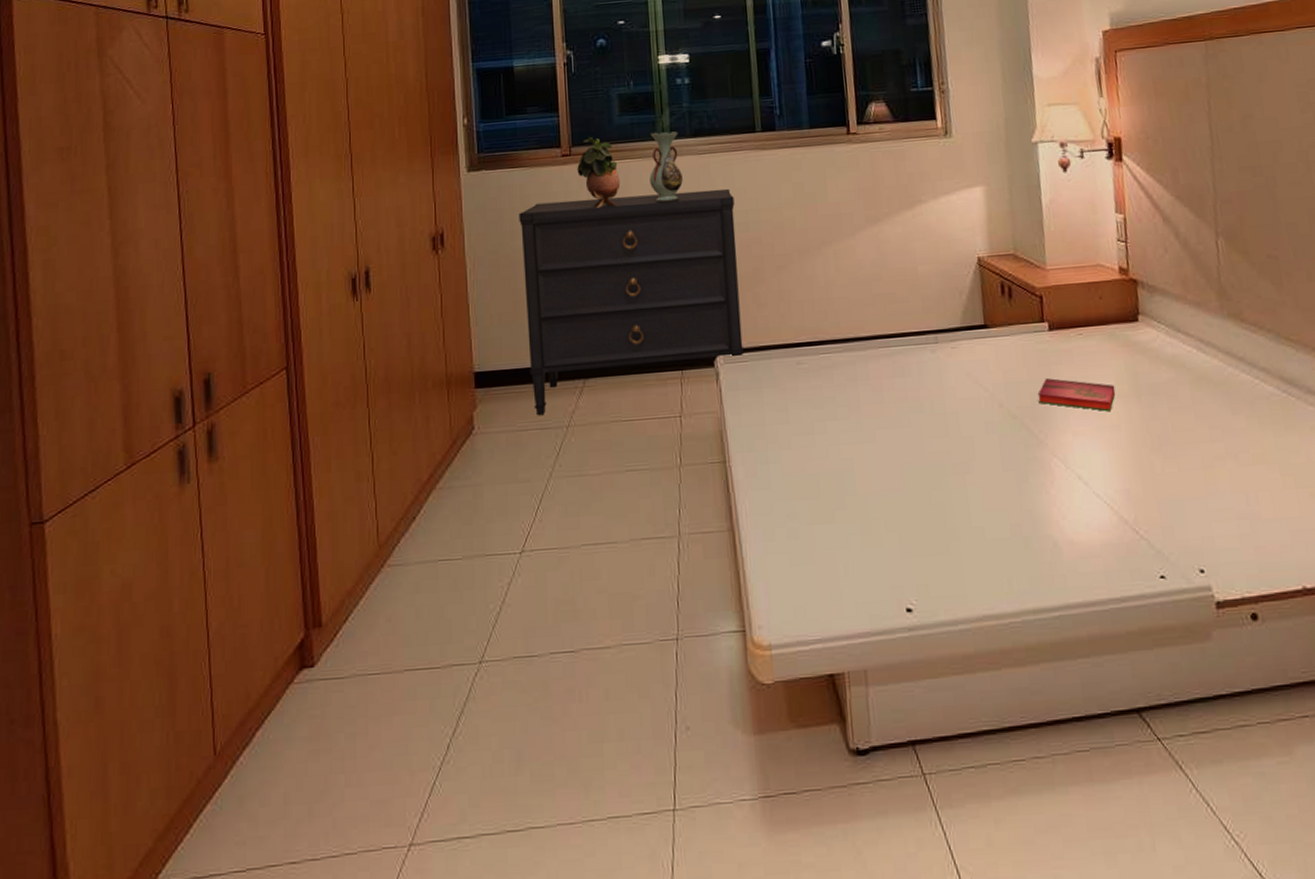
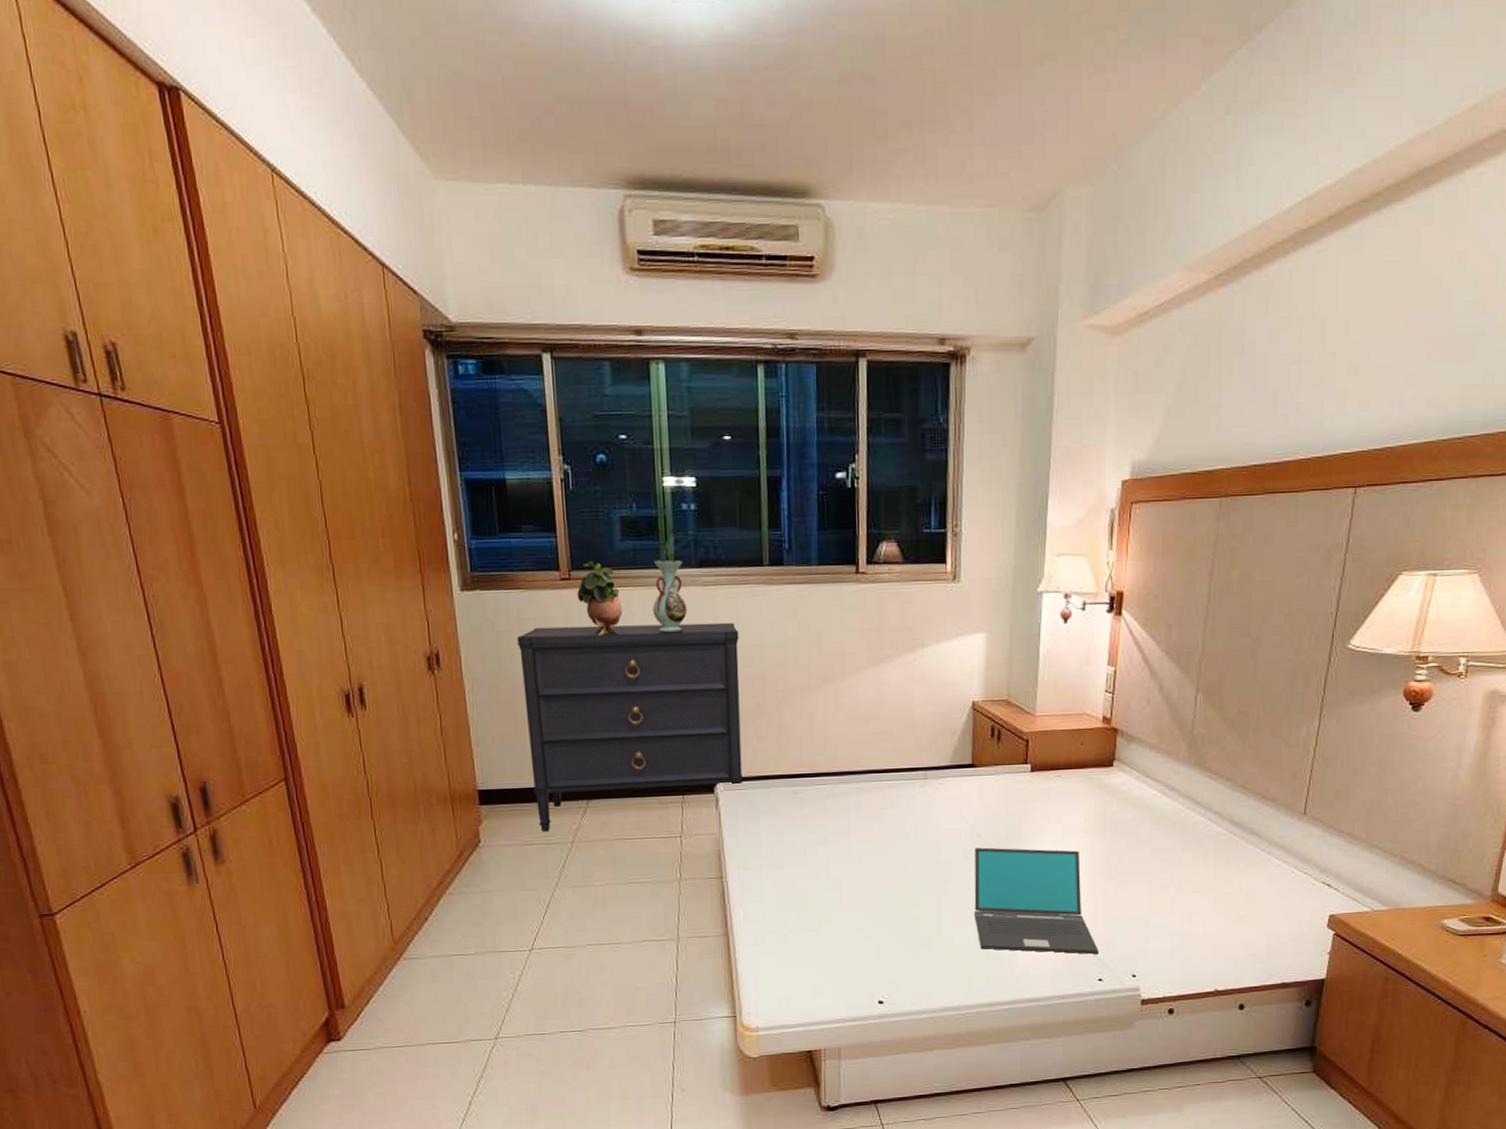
laptop: none [998,418,1155,545] -> present [974,847,1099,954]
hardback book: present [1037,378,1116,411] -> none [1013,814,1083,844]

